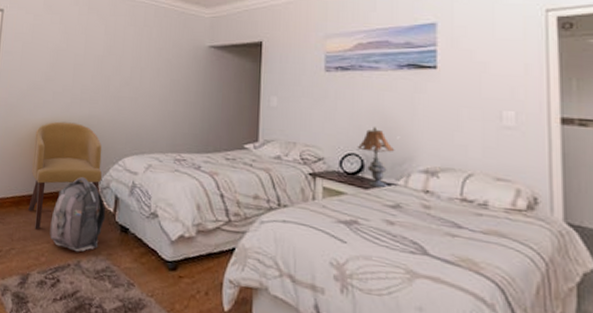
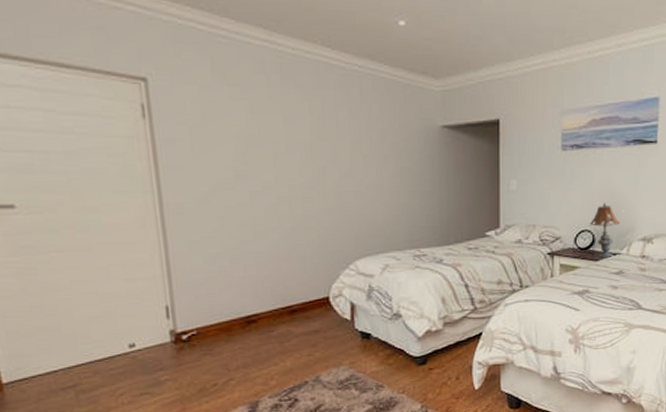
chair: present [28,121,102,230] -> none [234,227,331,354]
backpack: present [49,177,106,252] -> none [275,288,343,368]

